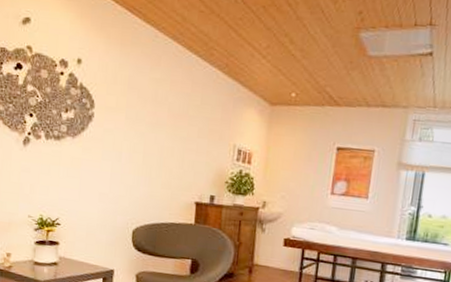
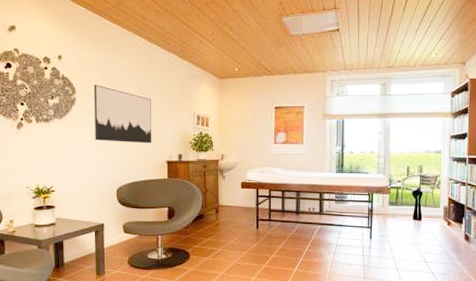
wall art: none [112,99,184,179] -> present [93,85,152,144]

